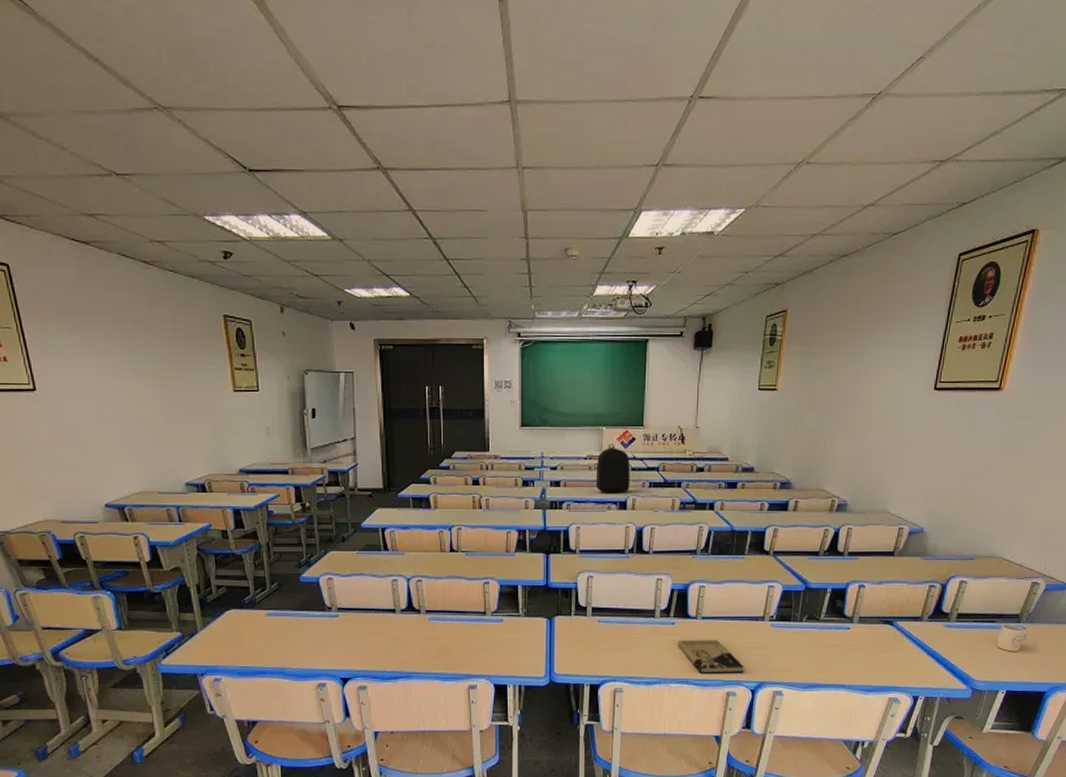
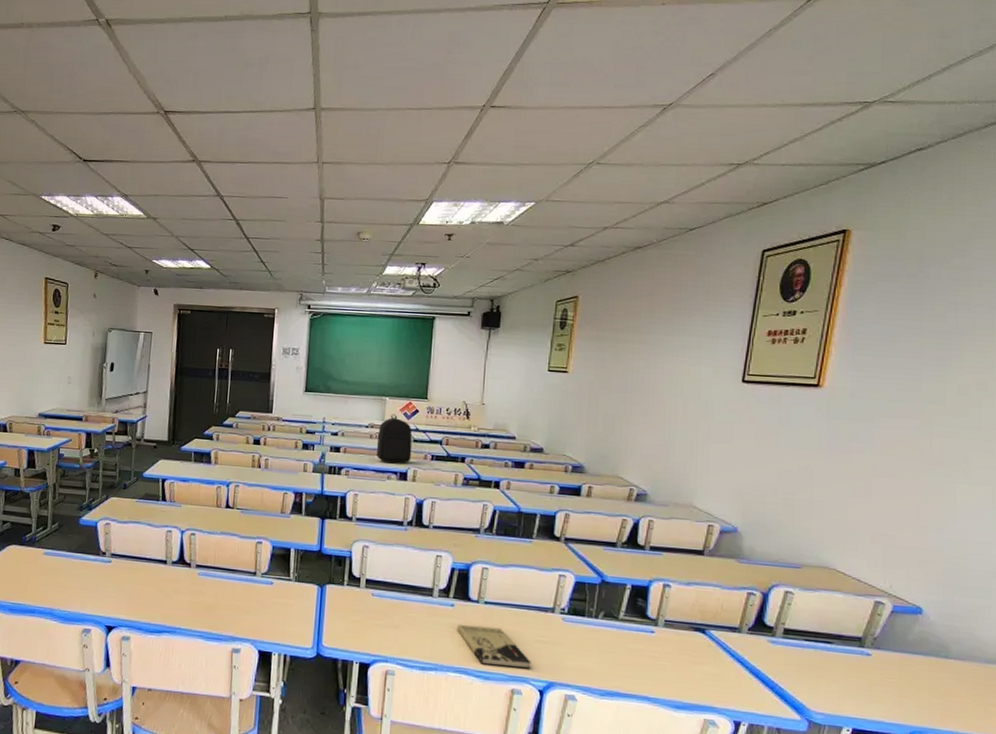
mug: present [997,624,1029,652] -> none [836,647,876,682]

